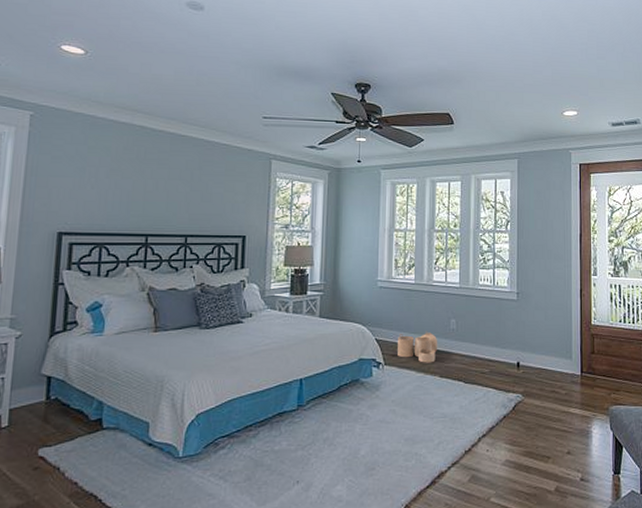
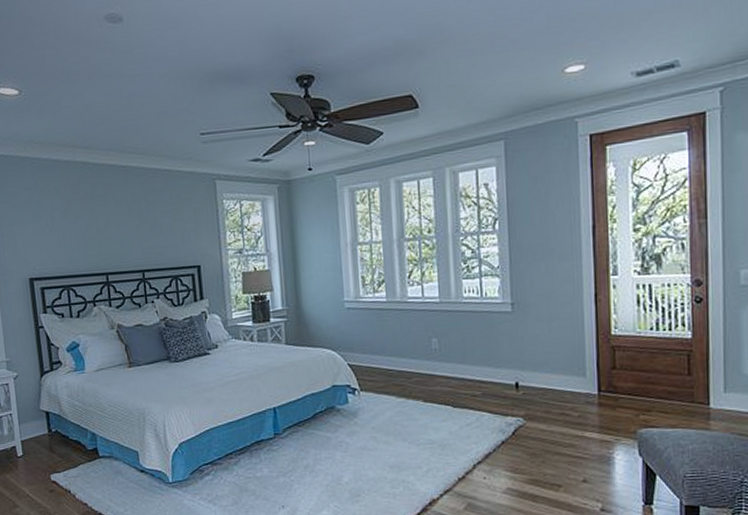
woven basket: present [398,331,438,363] -> none [373,353,419,388]

